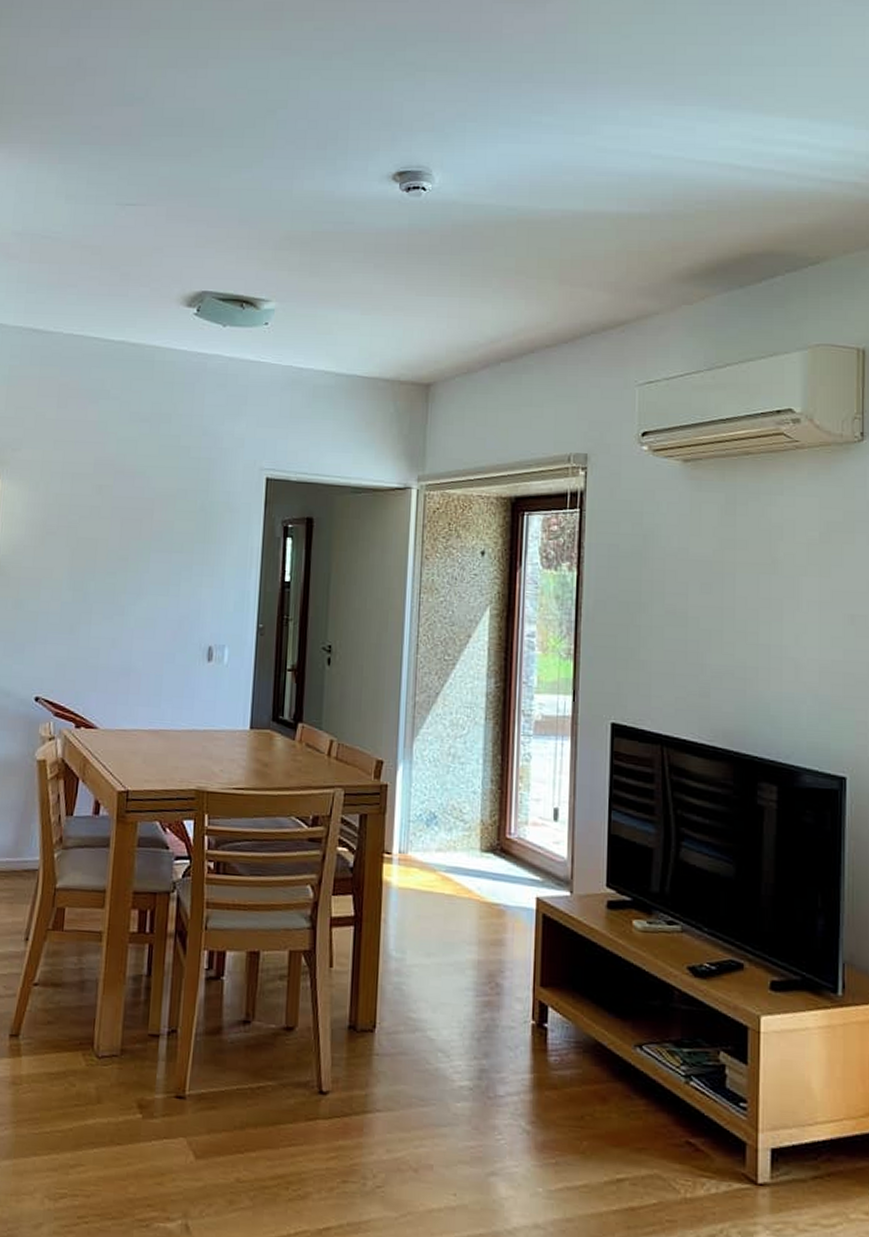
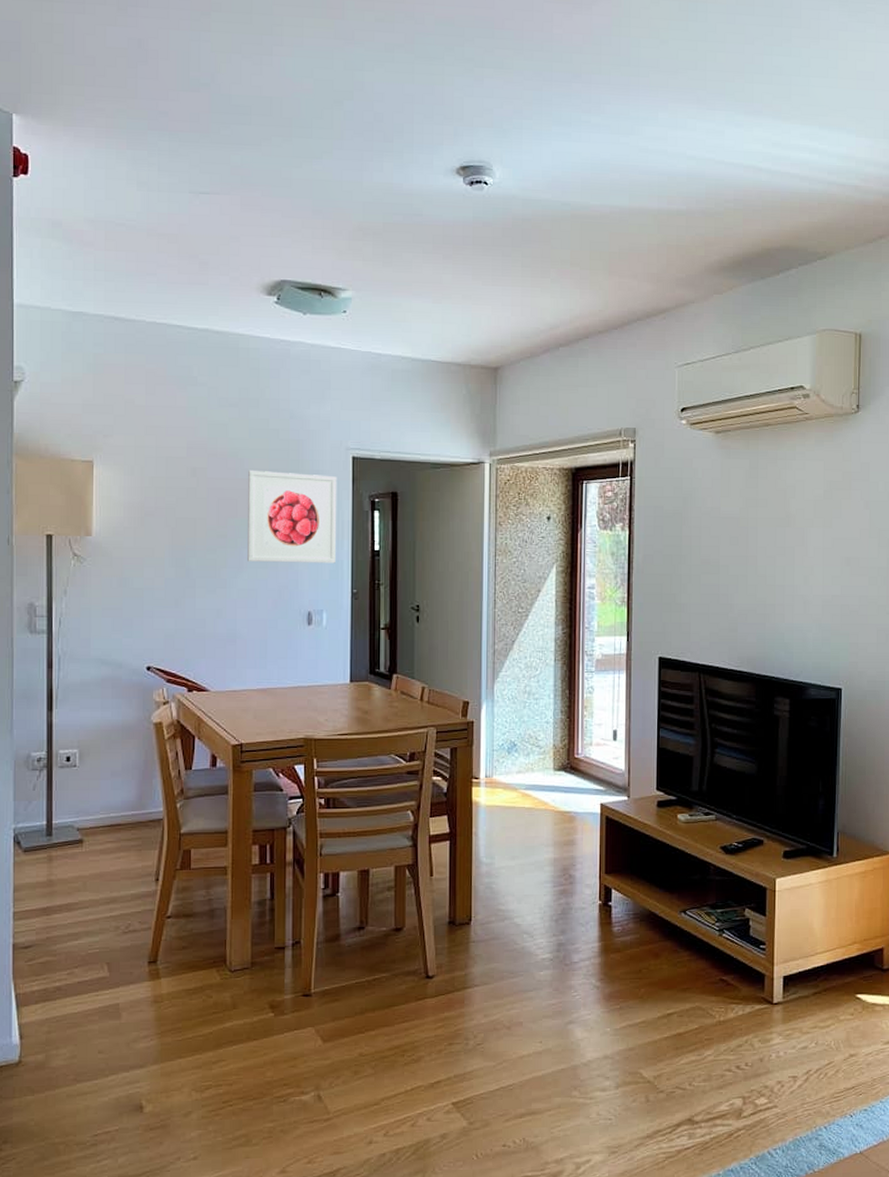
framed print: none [148,490,249,594] -> present [247,471,337,564]

